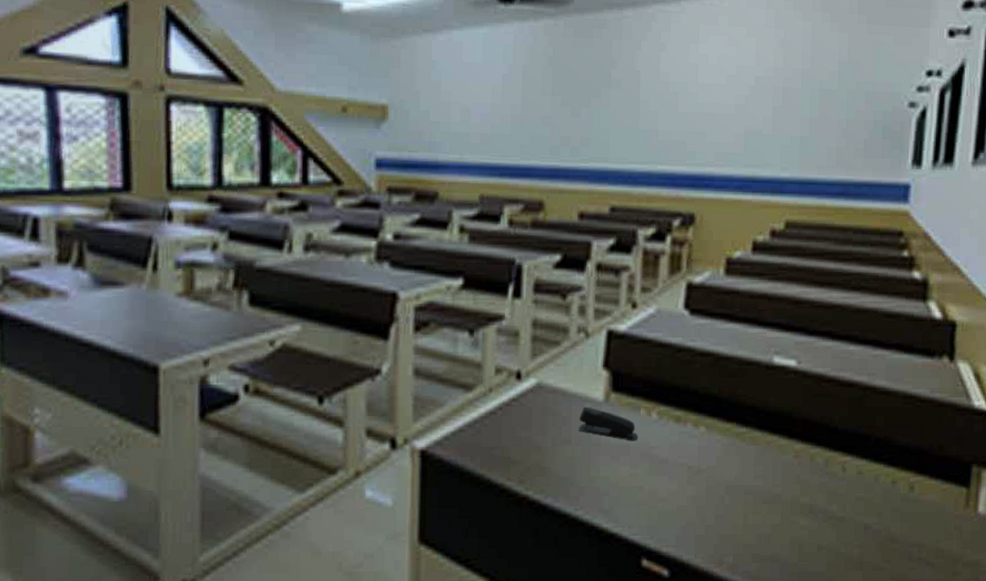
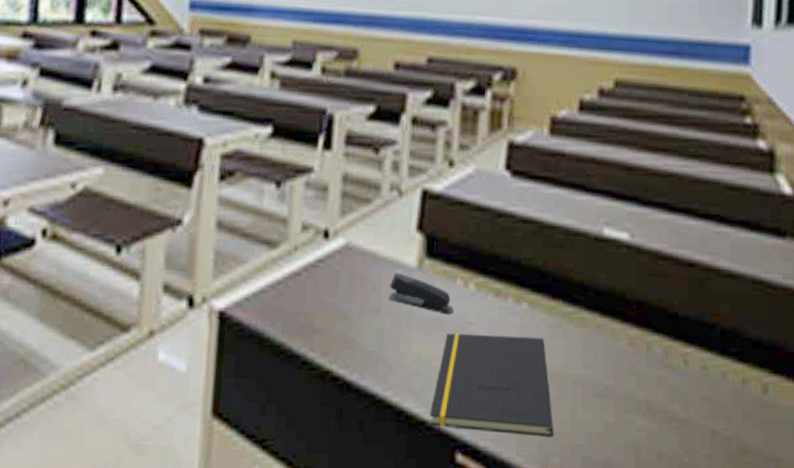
notepad: none [618,456,728,541] -> present [430,332,553,438]

